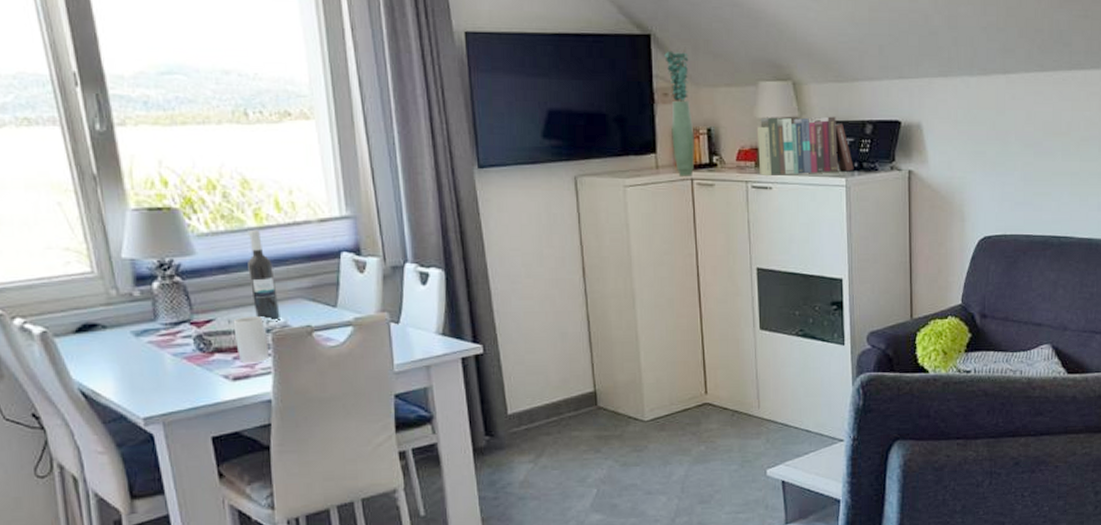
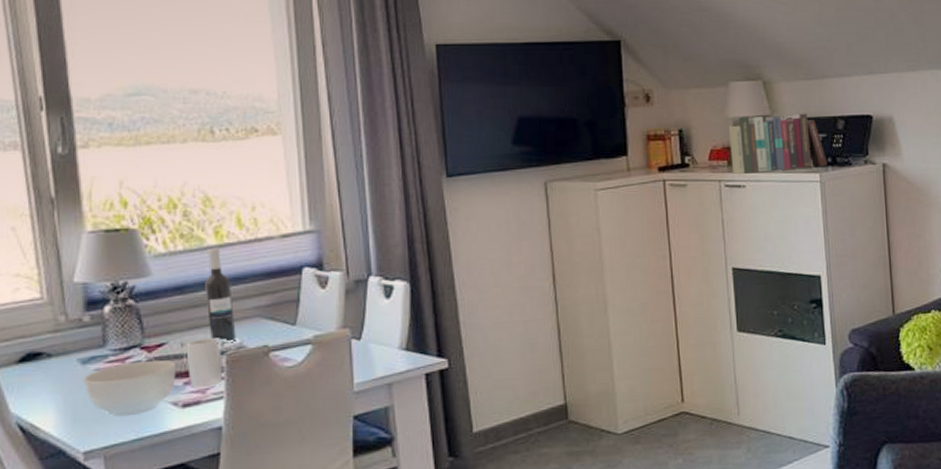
bowl: none [138,335,226,387] -> present [84,359,176,417]
vase: present [664,46,695,178] -> none [635,51,667,179]

